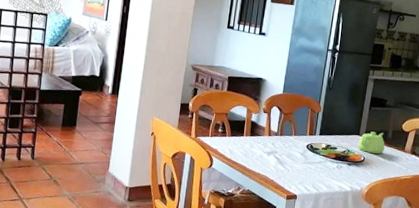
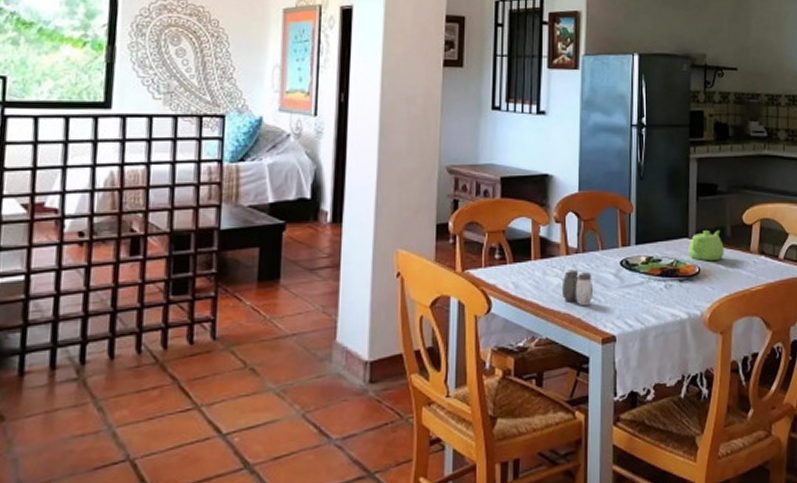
salt and pepper shaker: none [262,145,285,172] -> present [561,269,594,305]

